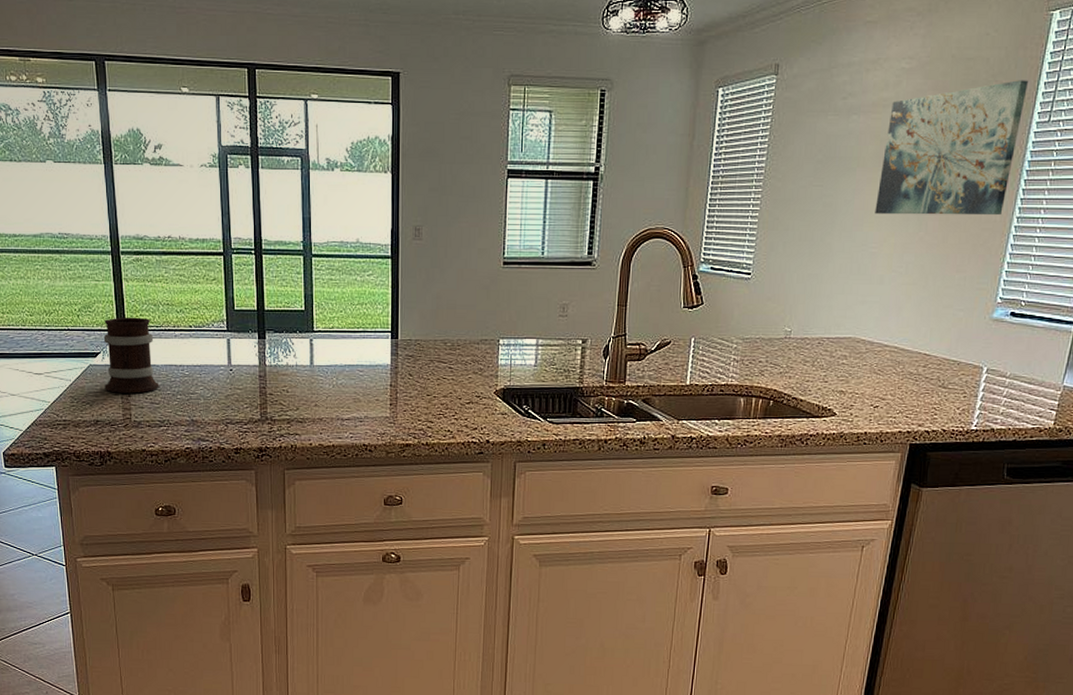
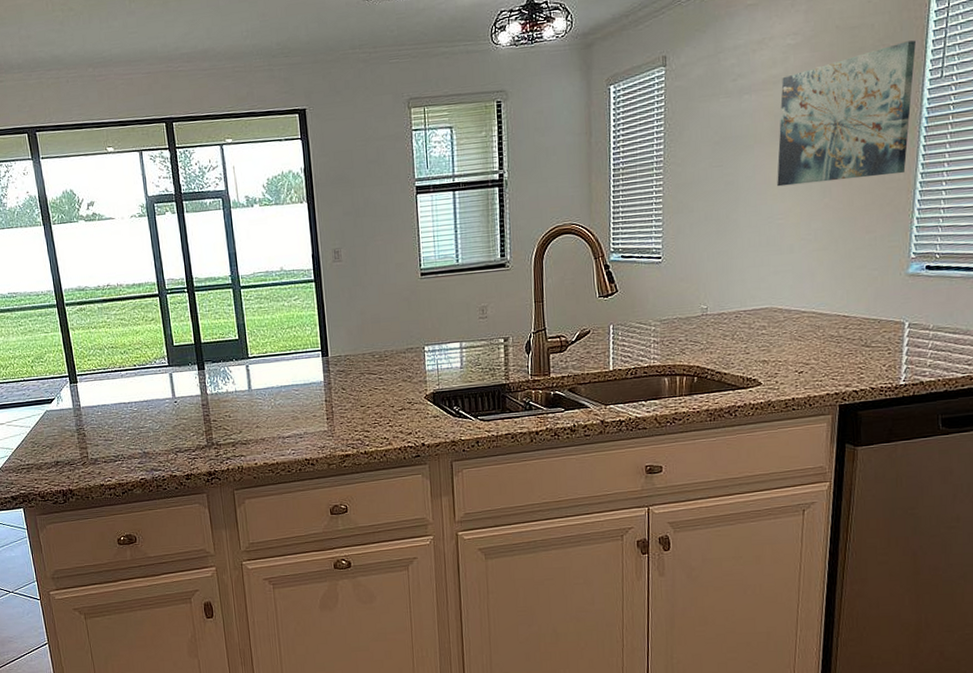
mug: present [103,317,159,394] -> none [56,362,111,435]

